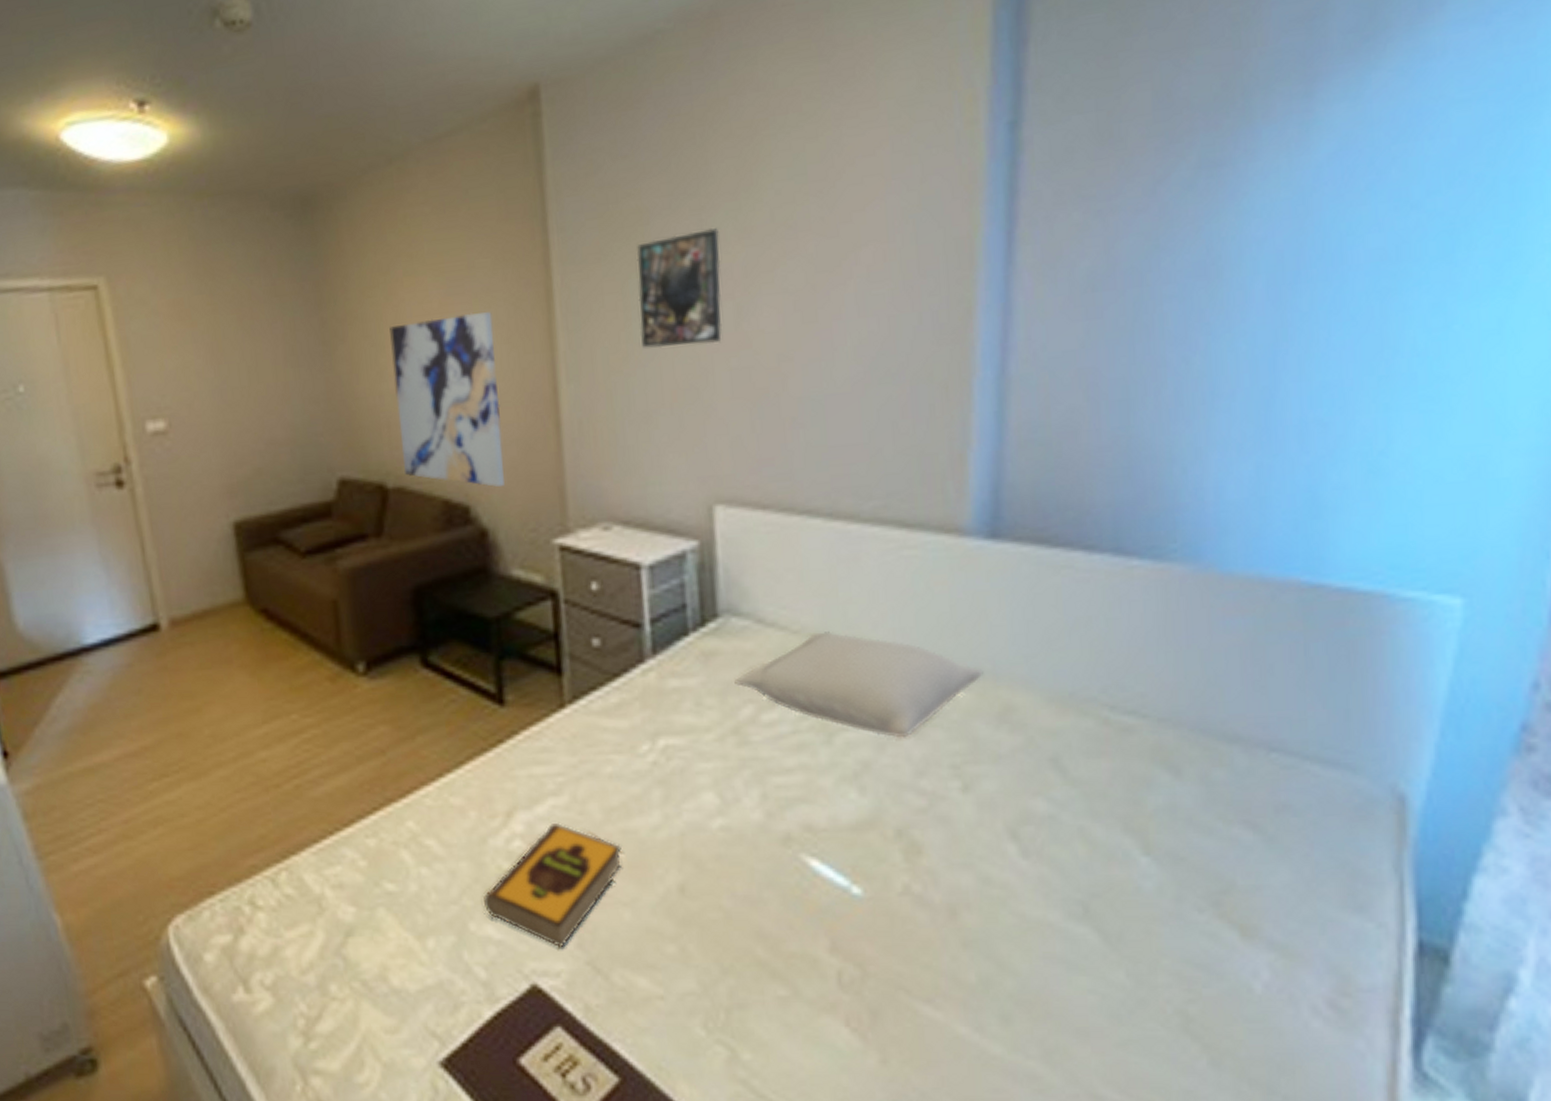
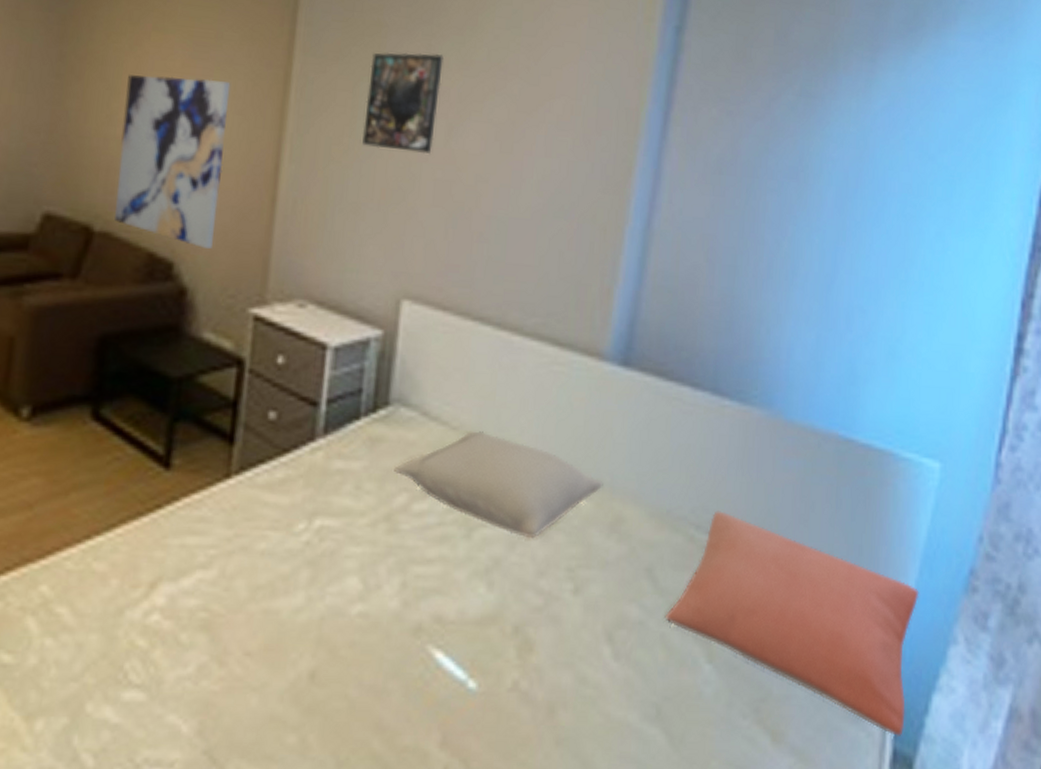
hardback book: present [483,822,622,948] -> none [106,597,261,735]
pillow: none [1081,686,1443,928] -> present [664,510,919,738]

